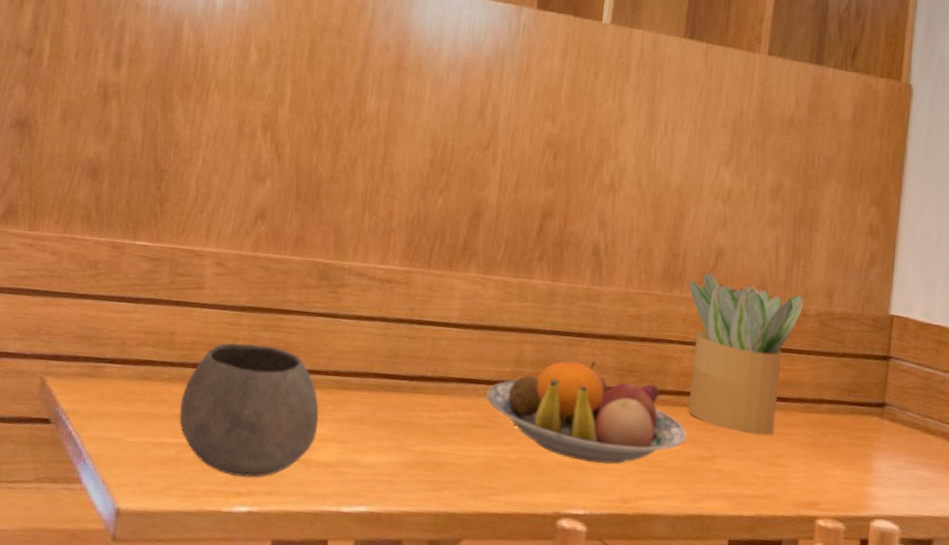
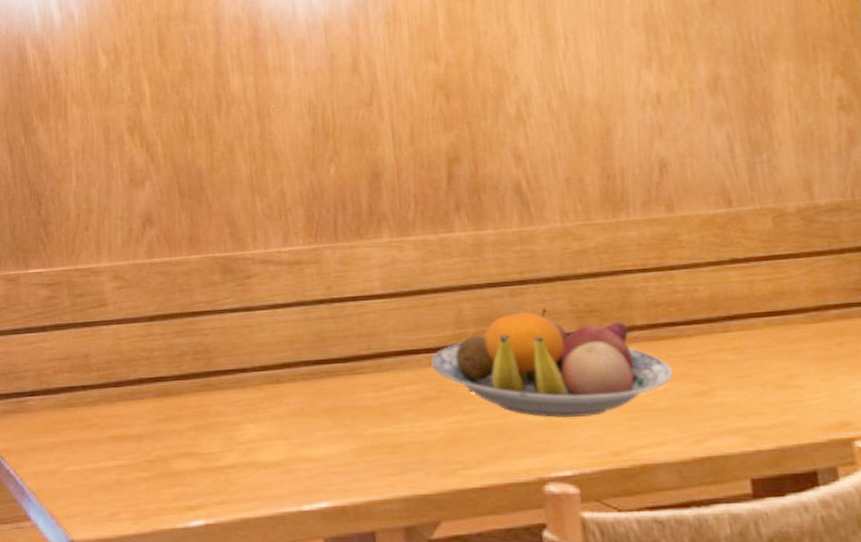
bowl: present [179,342,319,478] -> none [110,352,258,491]
potted plant: present [688,271,803,436] -> none [634,186,778,359]

